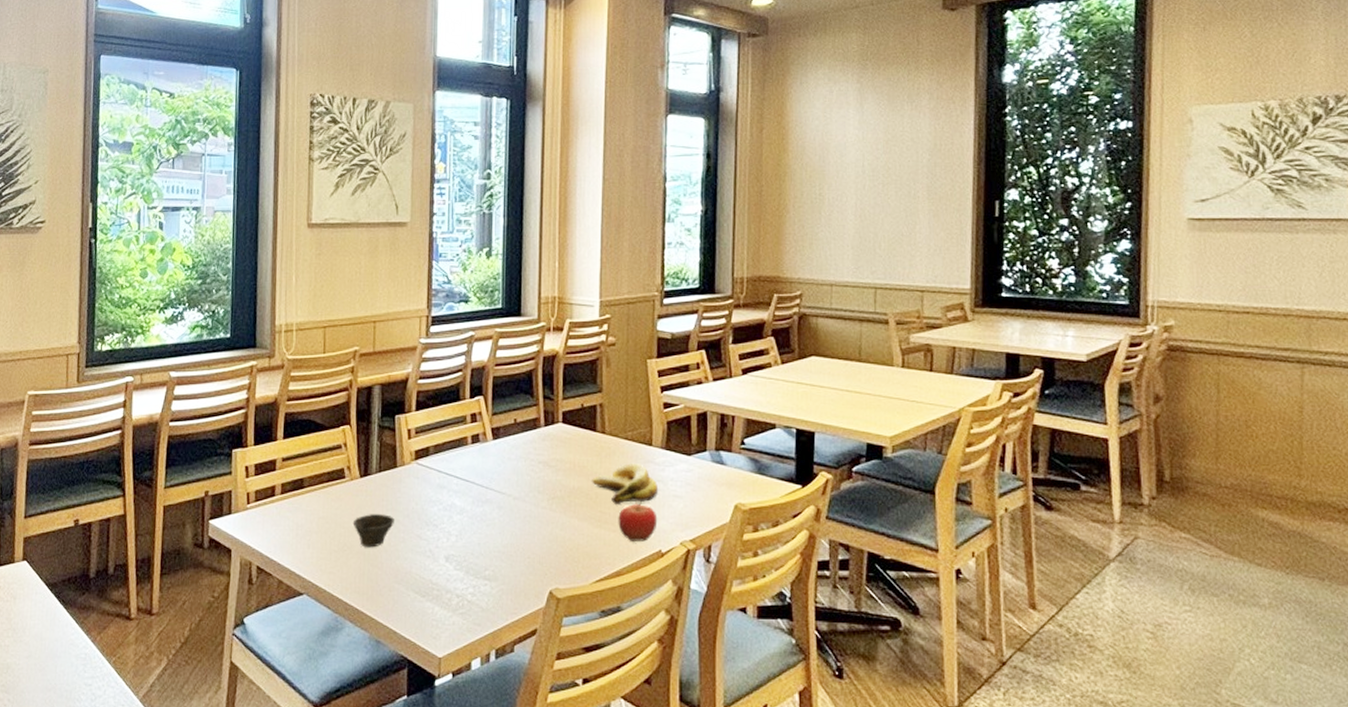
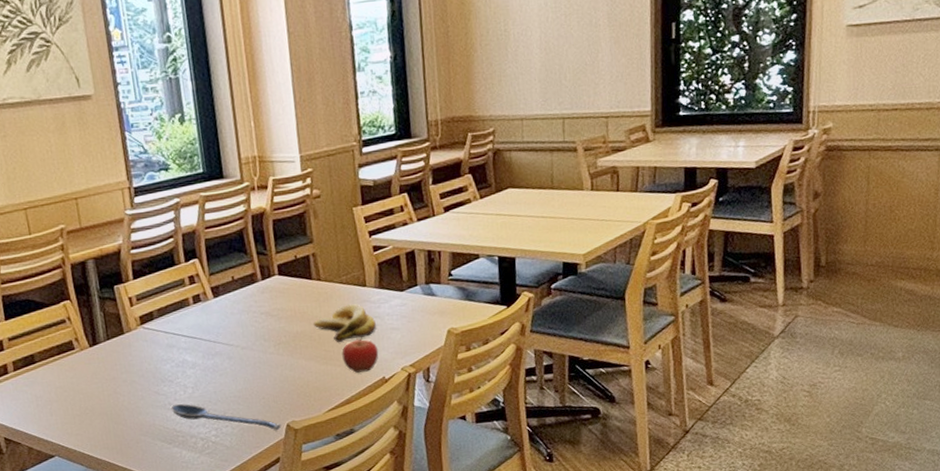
cup: present [352,514,396,548] -> none [90,377,132,409]
spoon: none [430,552,544,596] -> present [170,403,282,430]

